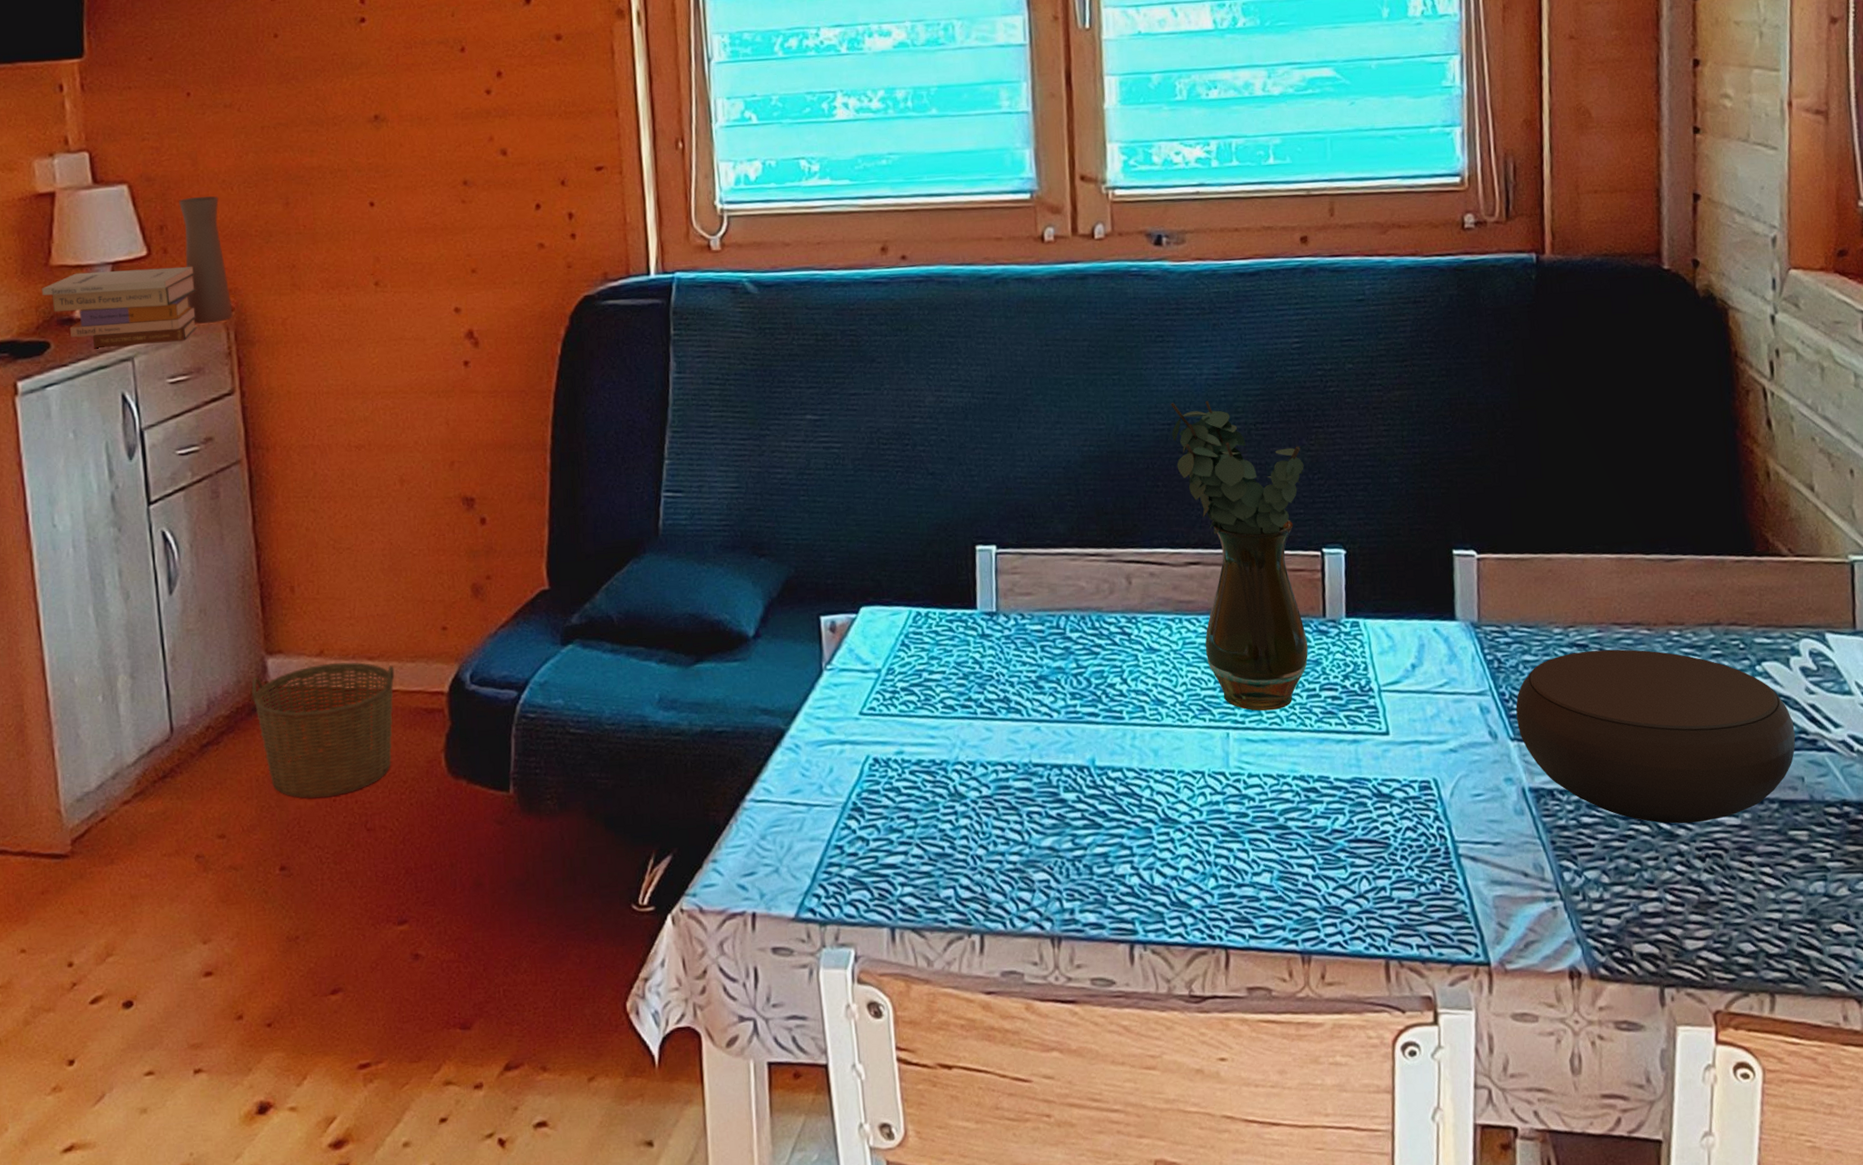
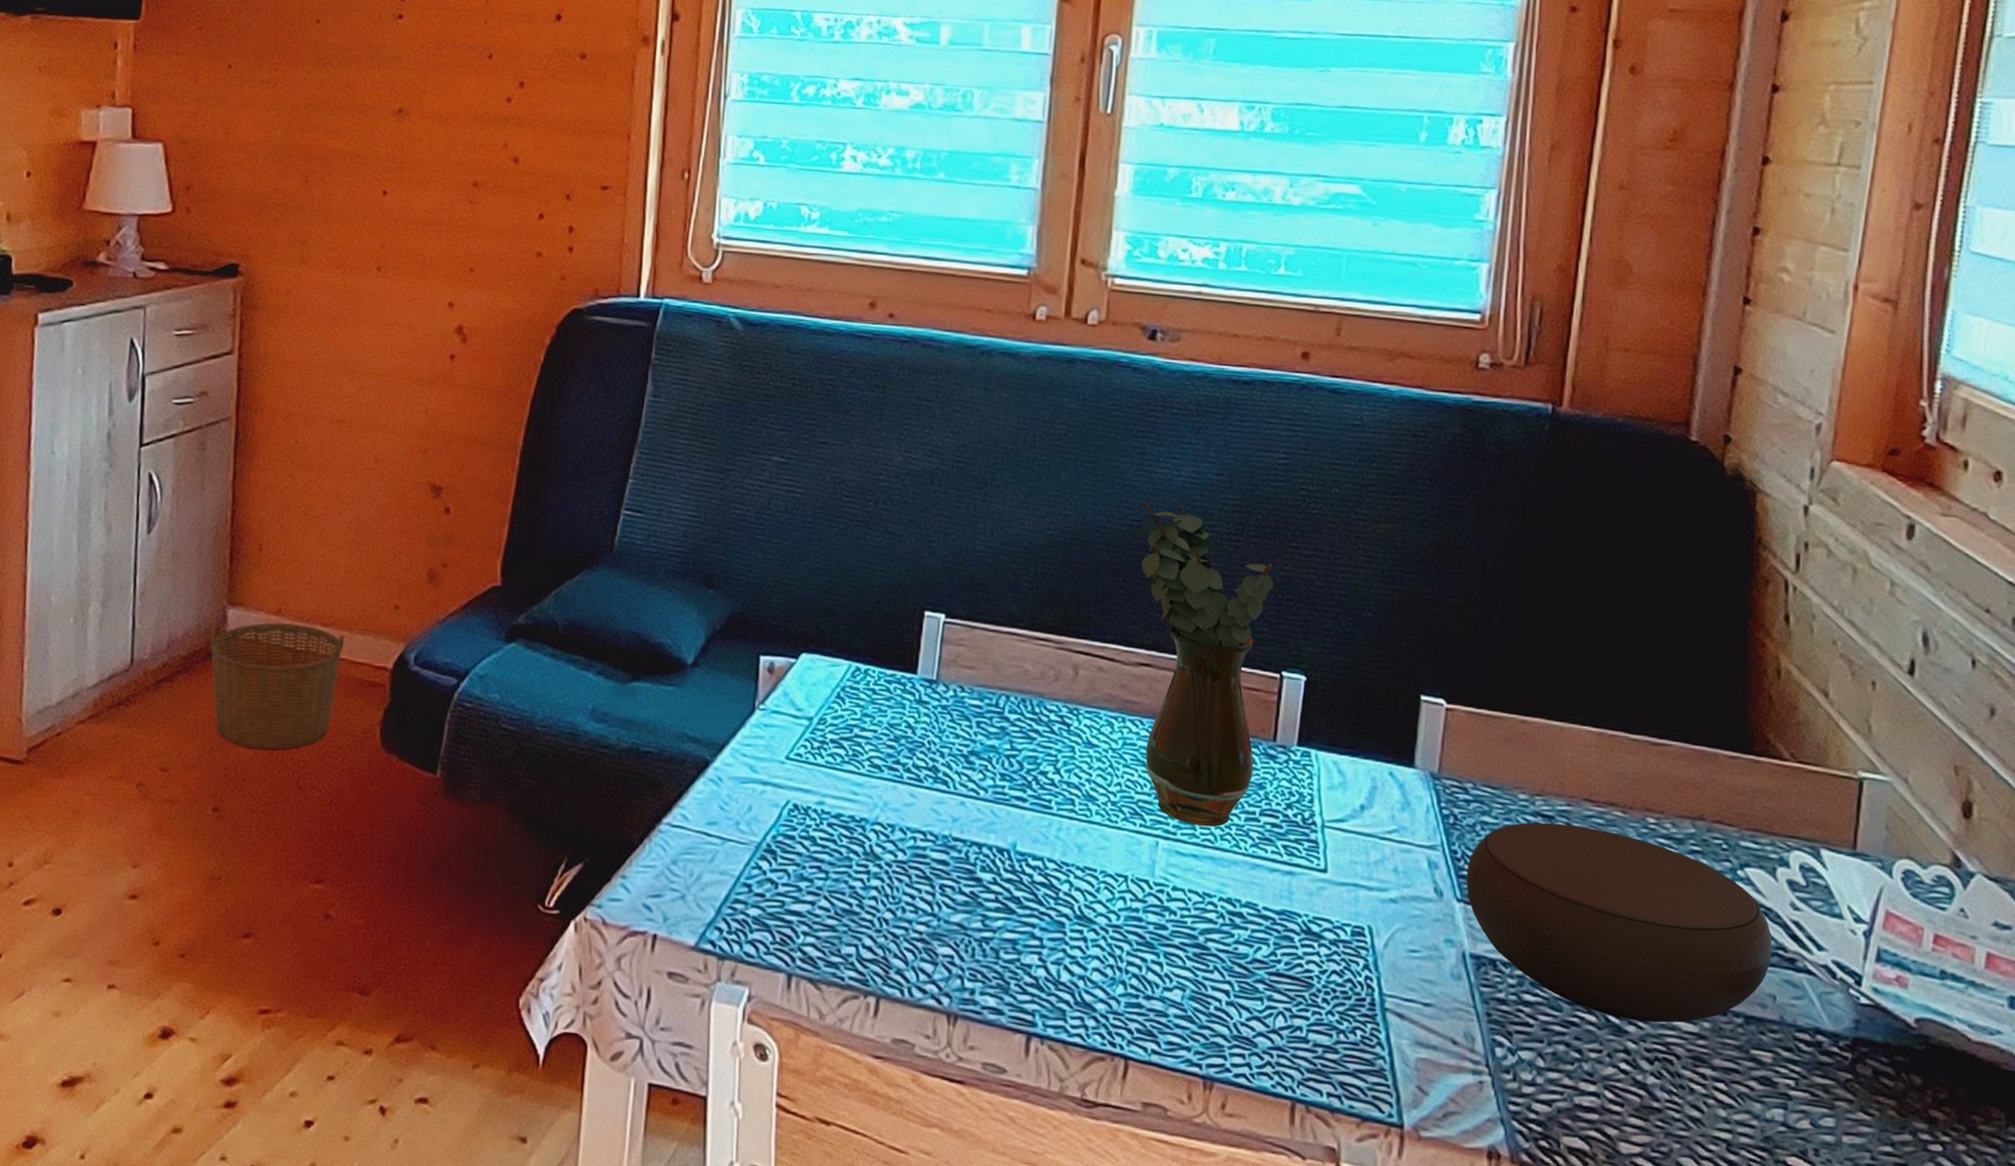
books: present [42,266,198,349] -> none [72,220,213,298]
vase: present [179,196,233,324] -> none [202,163,244,285]

